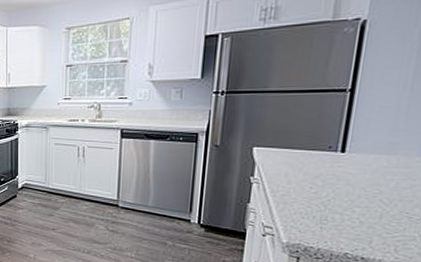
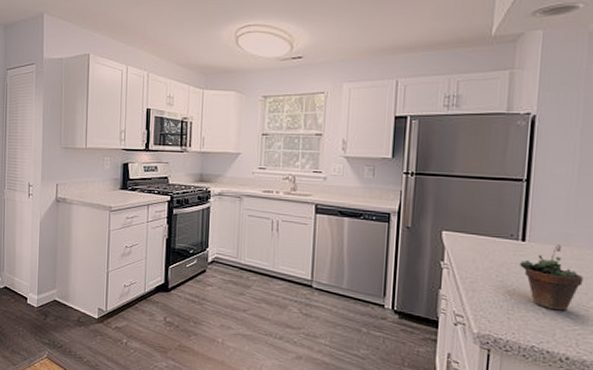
succulent plant: none [337,153,409,219] -> present [520,244,583,311]

